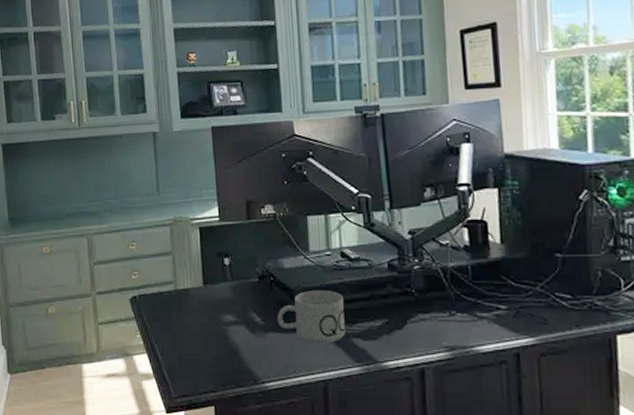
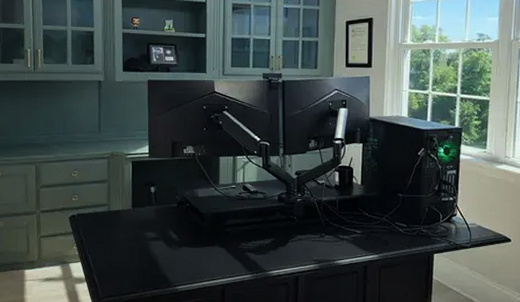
mug: present [277,289,346,344] -> none [190,214,243,257]

